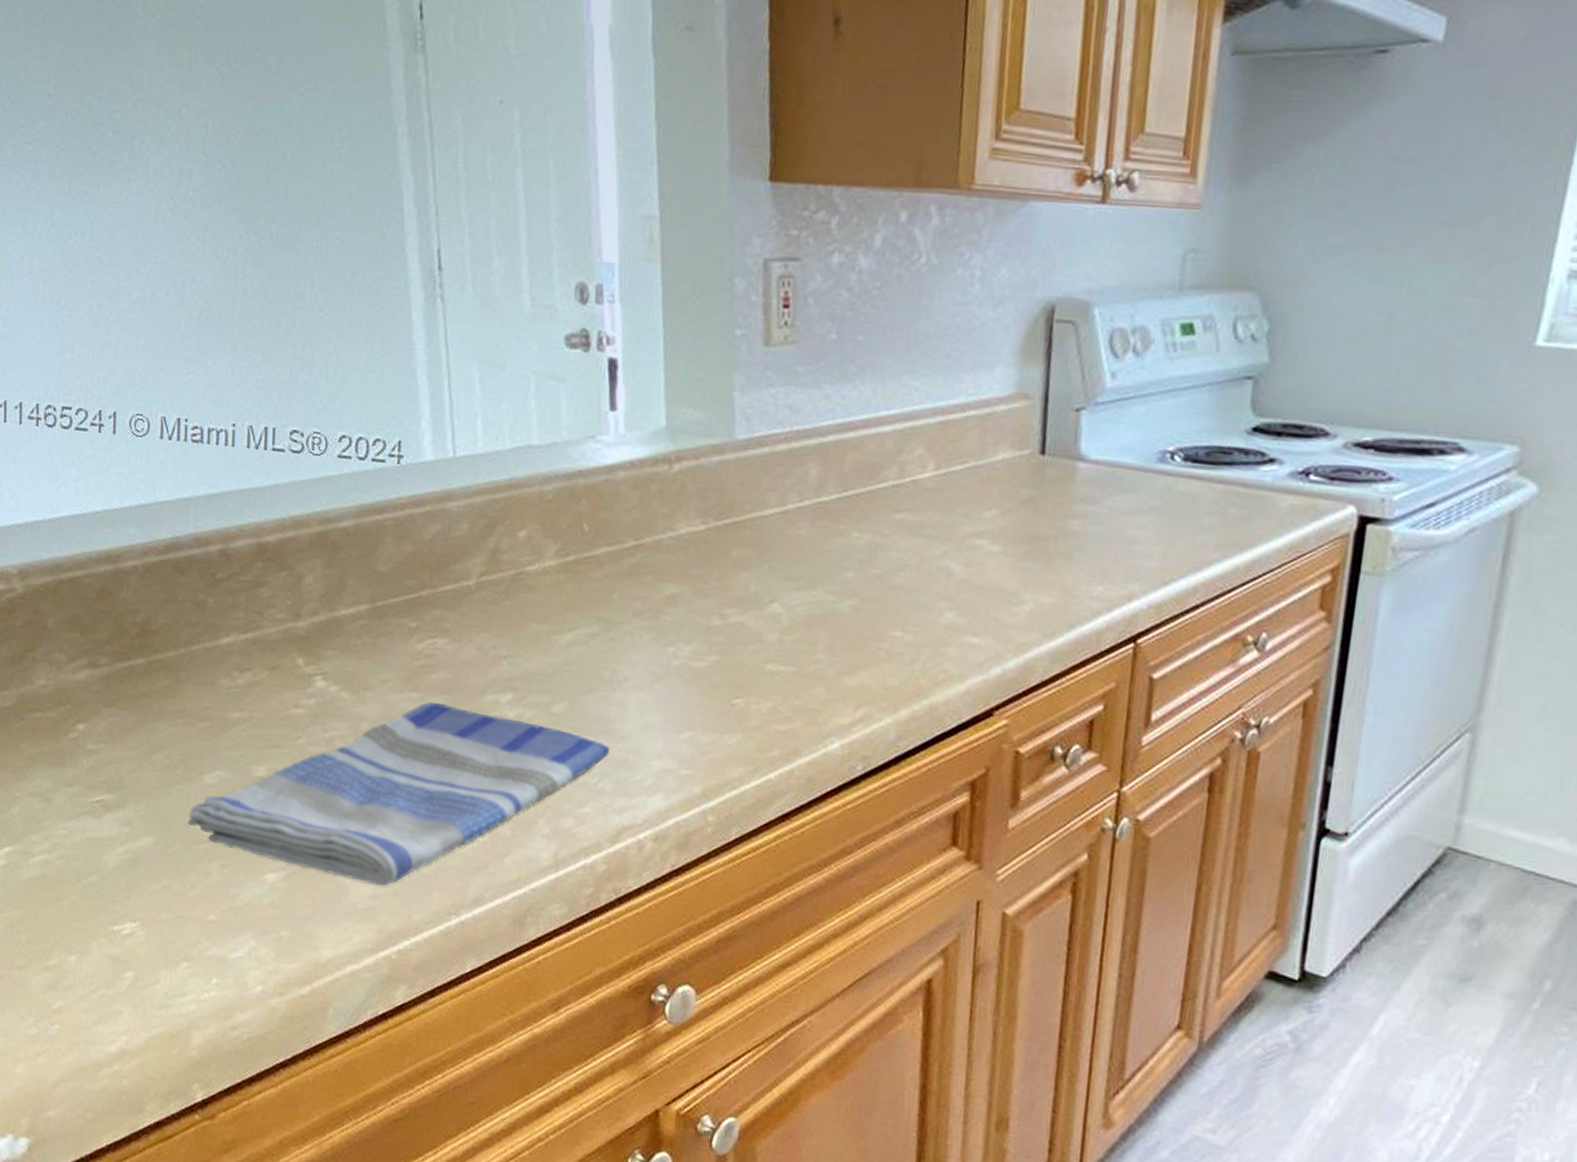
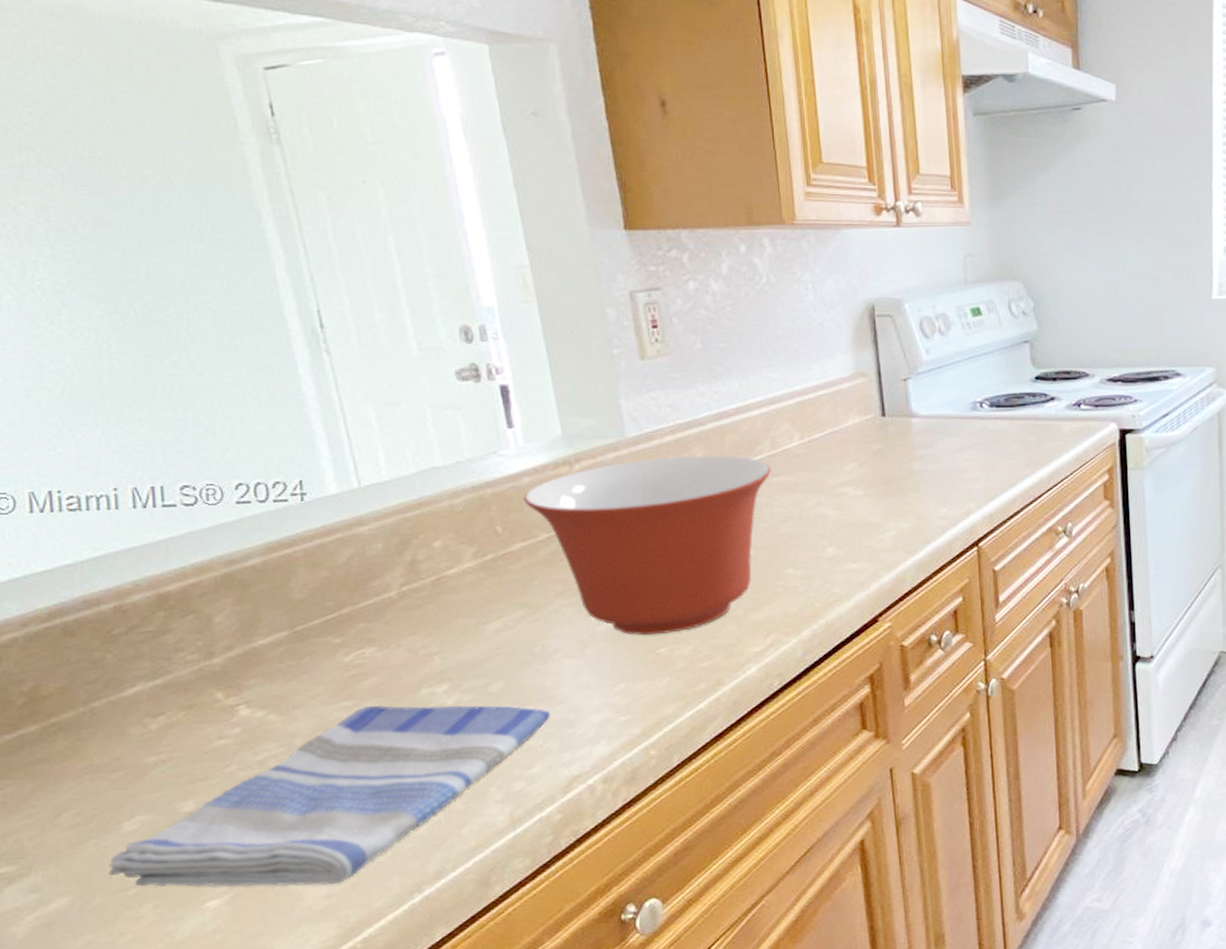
mixing bowl: none [615,469,895,684] -> present [523,454,772,636]

